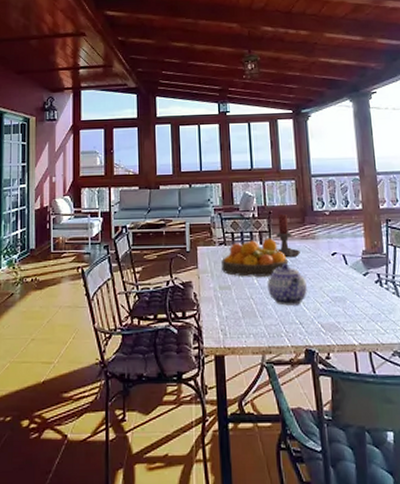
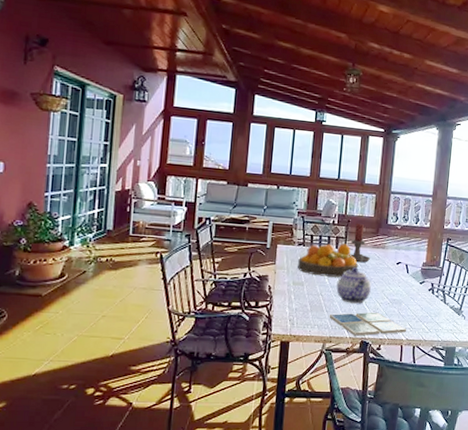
drink coaster: none [264,313,357,344] -> present [329,312,406,336]

